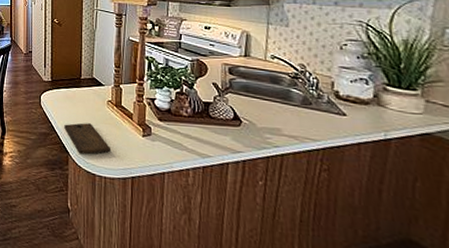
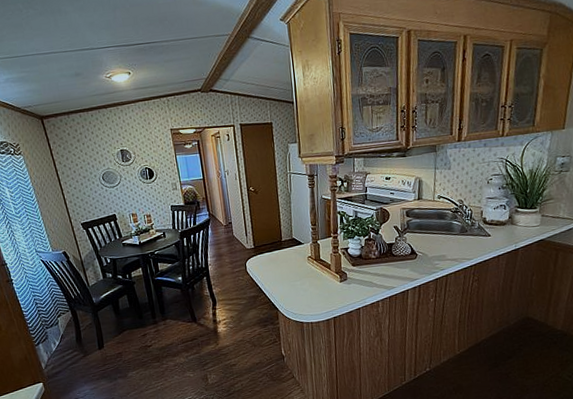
cutting board: present [64,123,110,155] -> none [271,279,314,308]

